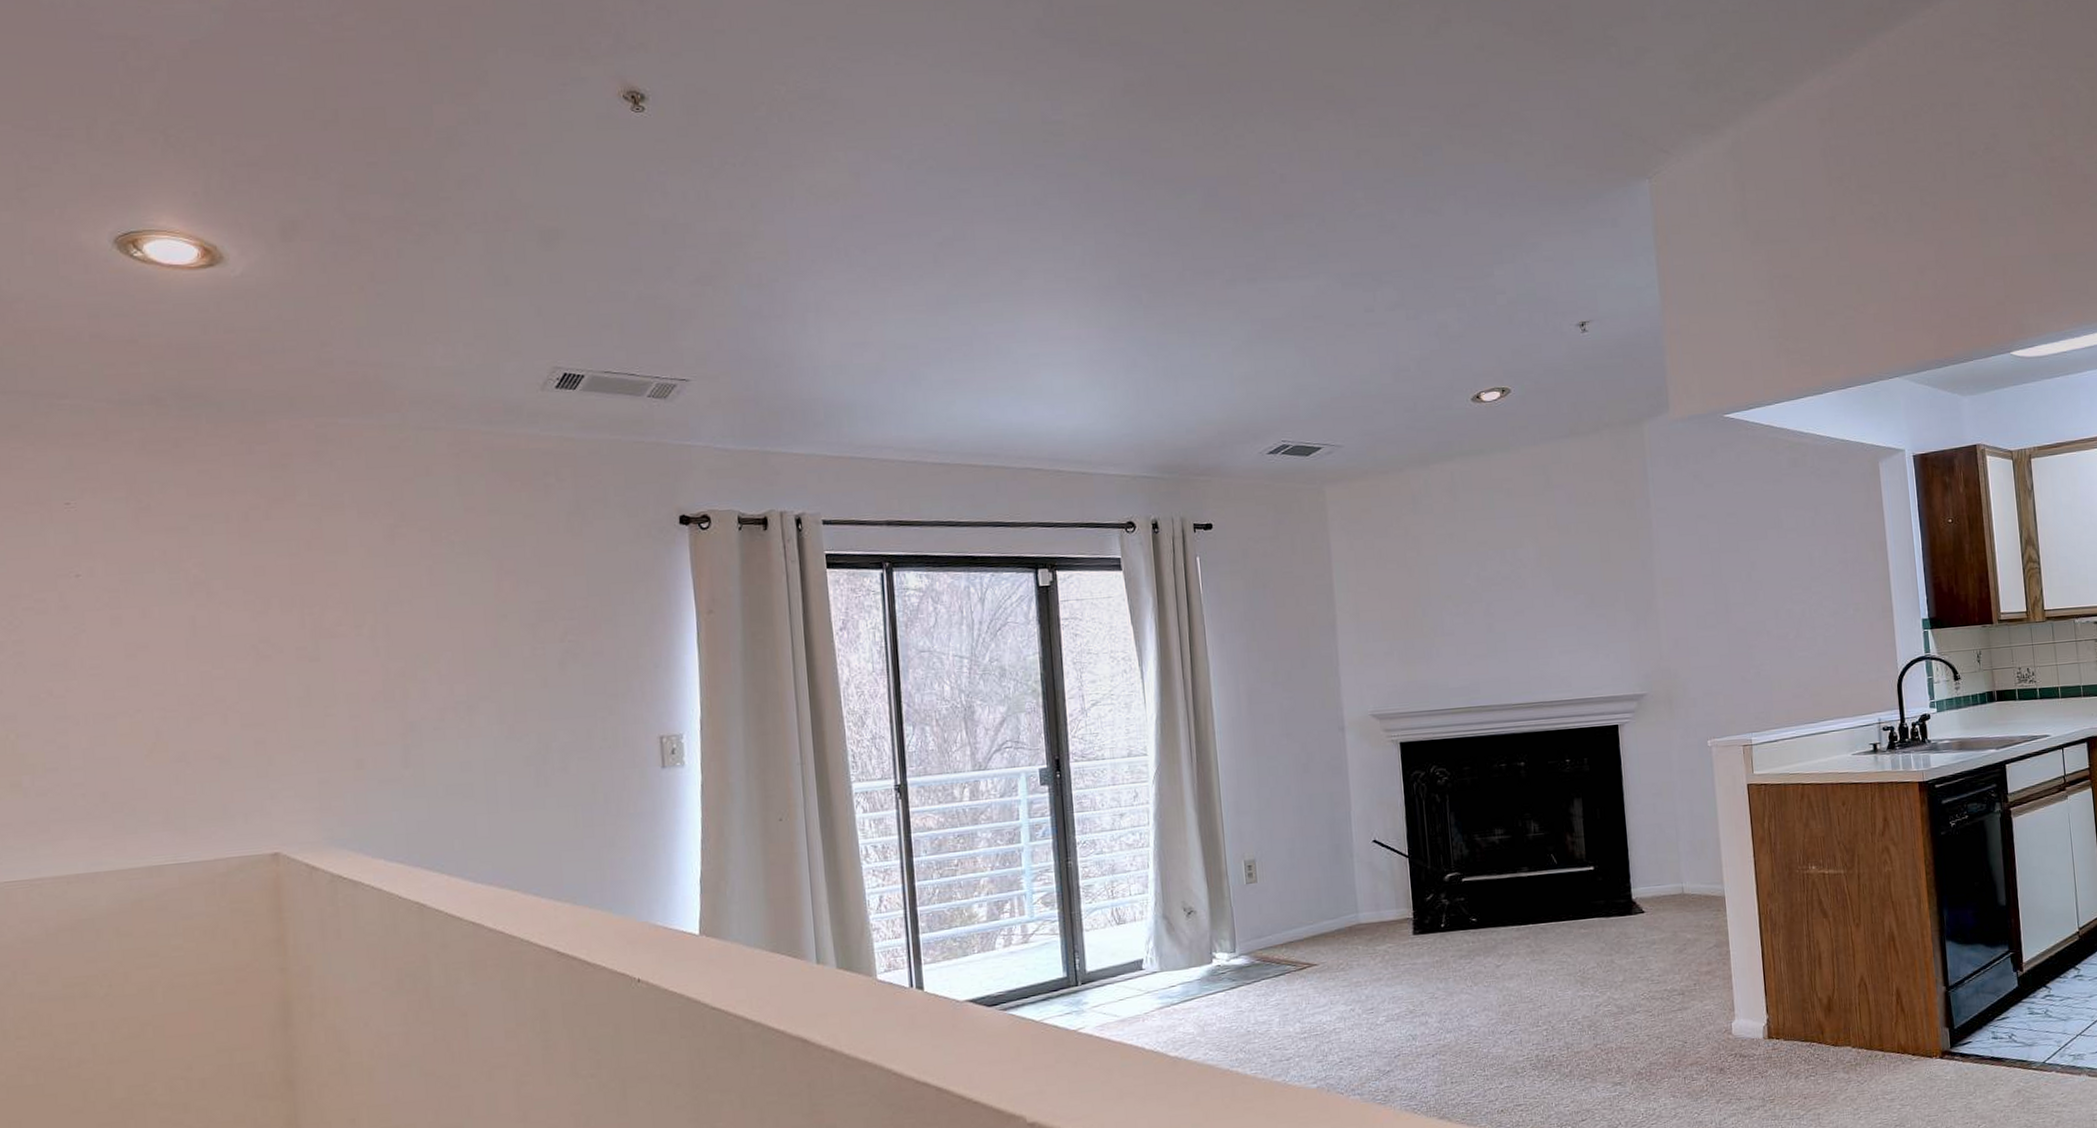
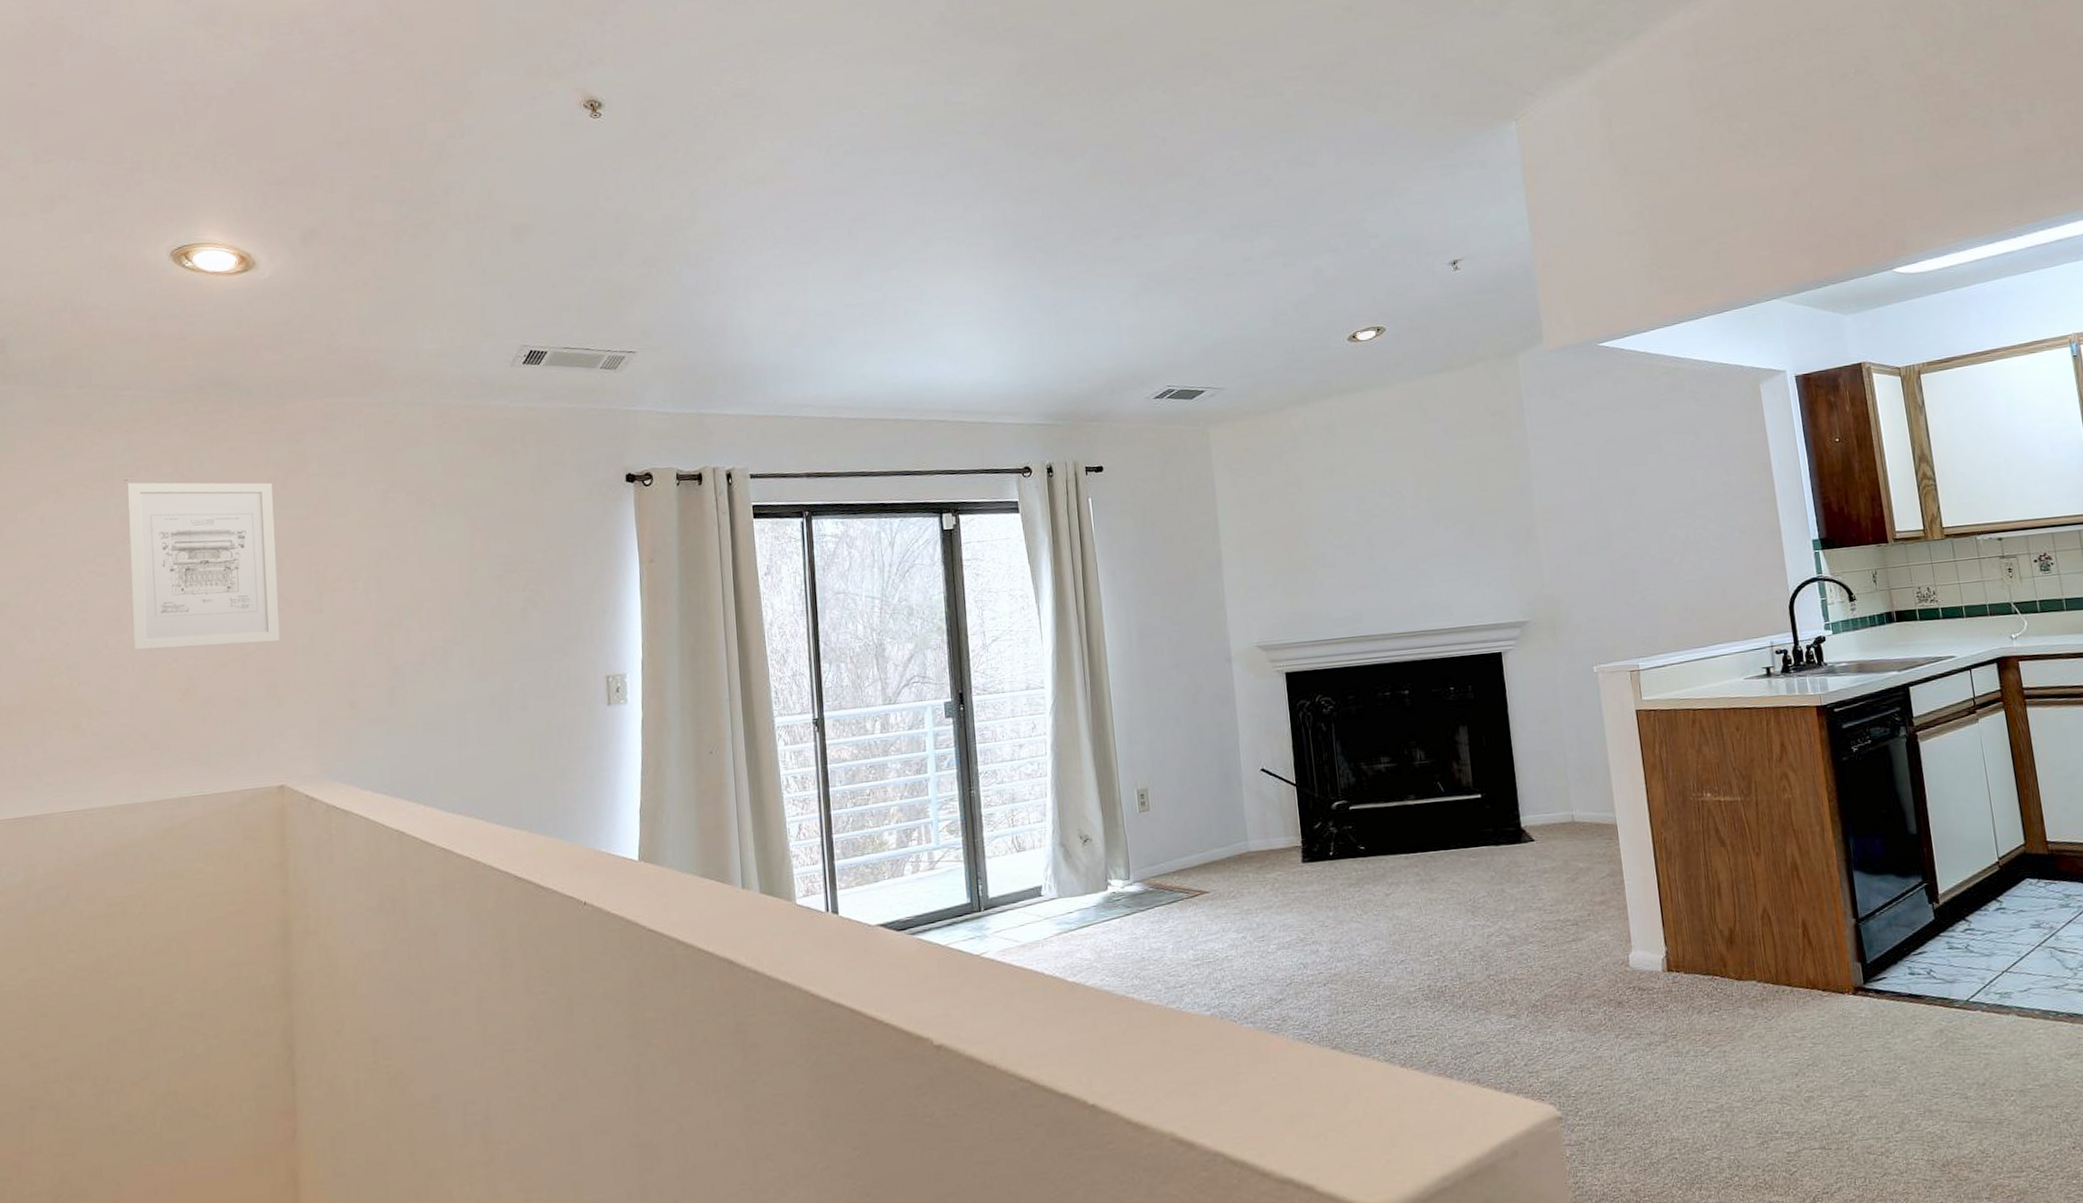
wall art: none [69,506,268,700] -> present [127,482,280,650]

